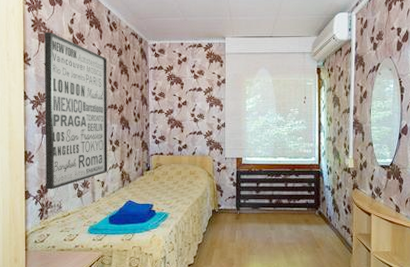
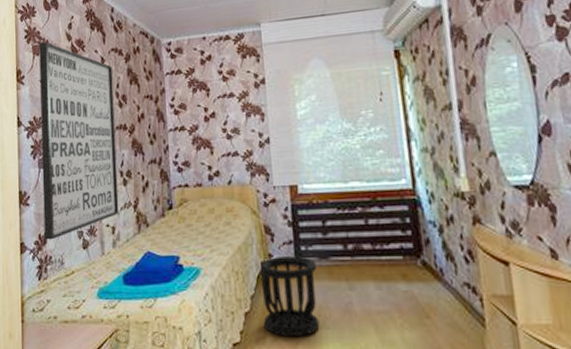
wastebasket: none [211,206,251,259] -> present [260,255,320,336]

